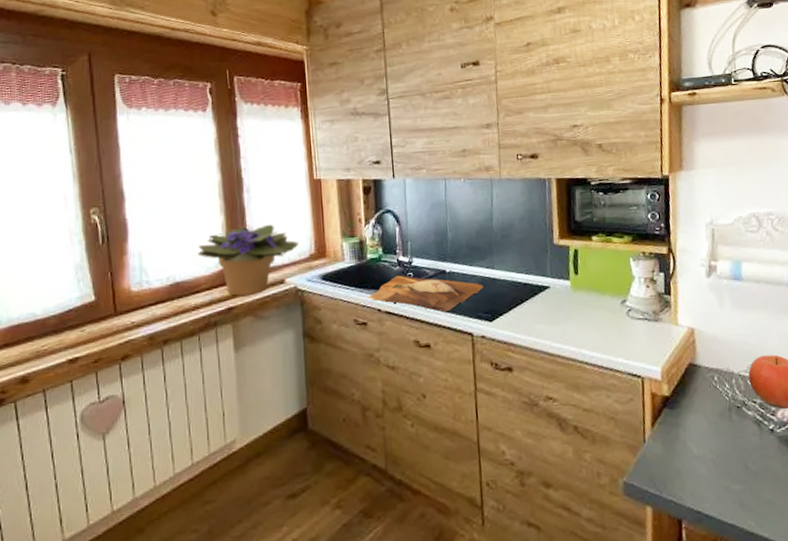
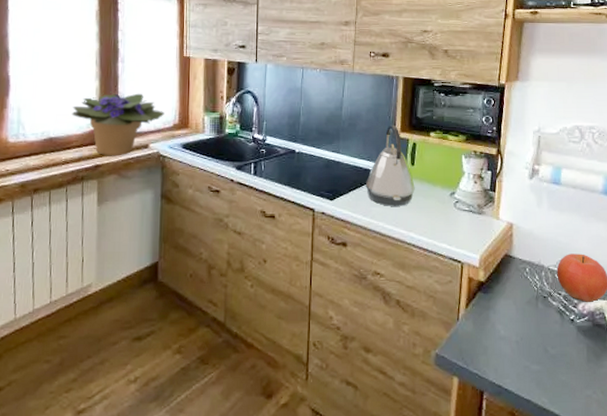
cutting board: present [367,275,484,312] -> none [222,151,329,188]
kettle: none [526,231,582,323] -> present [365,124,415,206]

